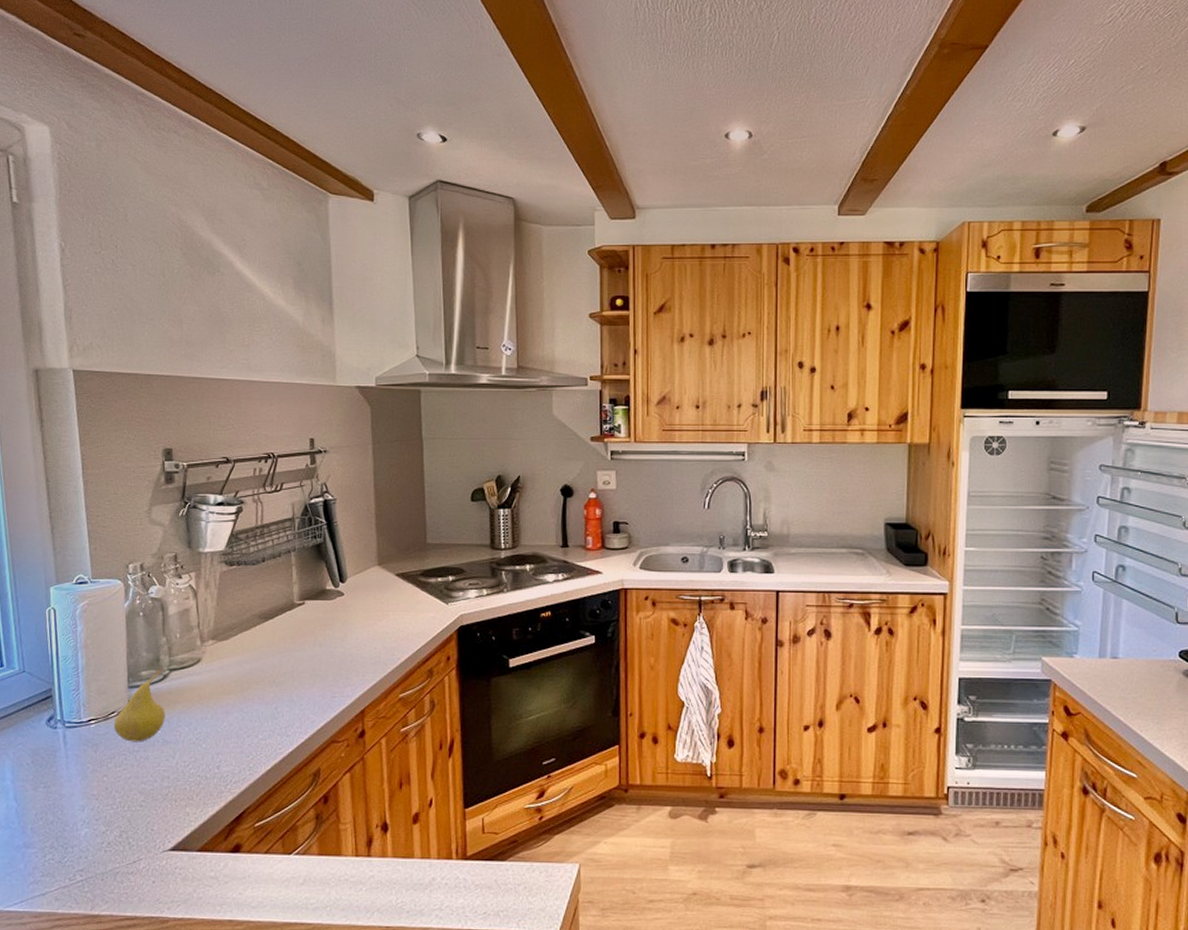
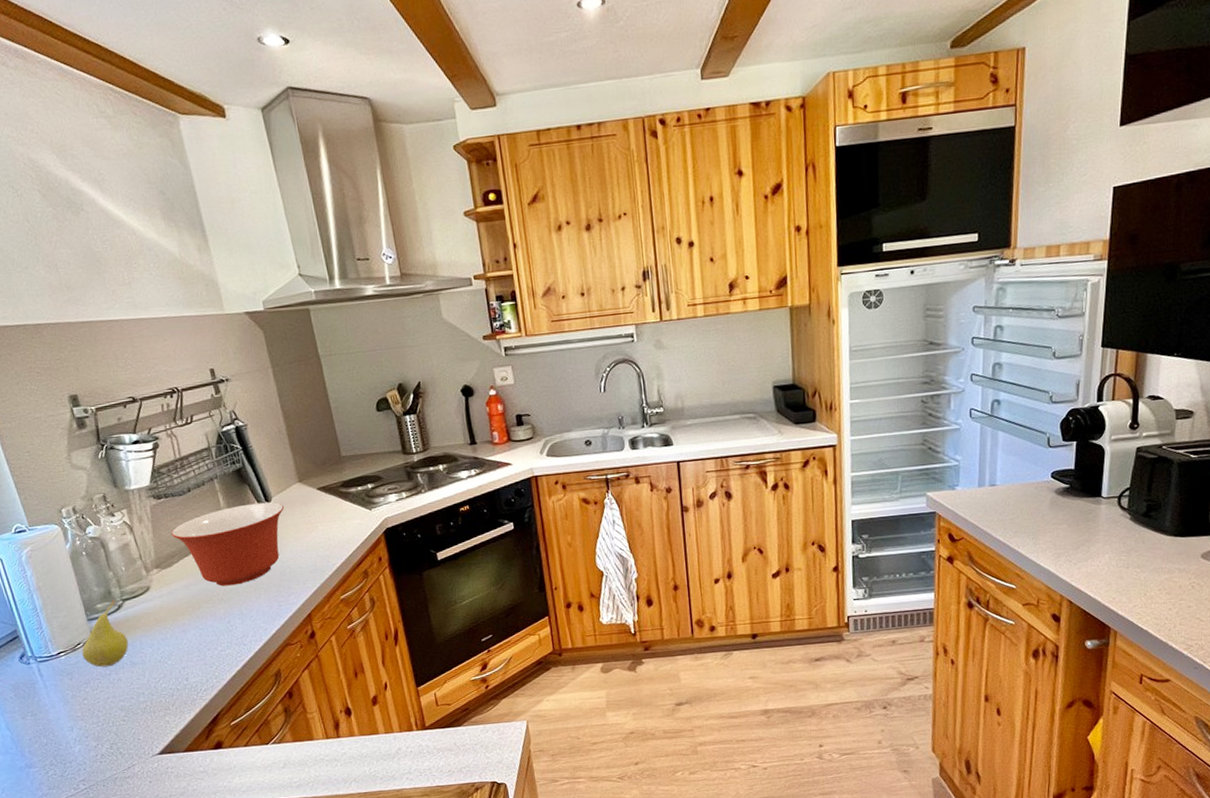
mixing bowl: none [236,582,357,668] -> present [171,502,284,587]

